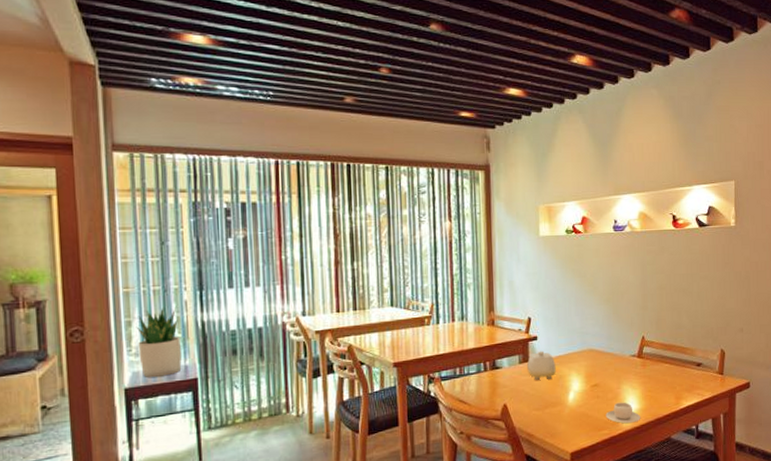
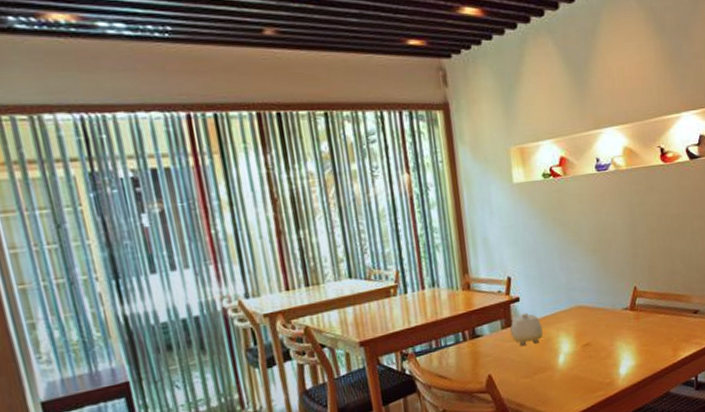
planter: present [136,306,182,378] -> none [42,300,108,387]
teacup: present [605,402,641,424] -> none [599,359,638,383]

